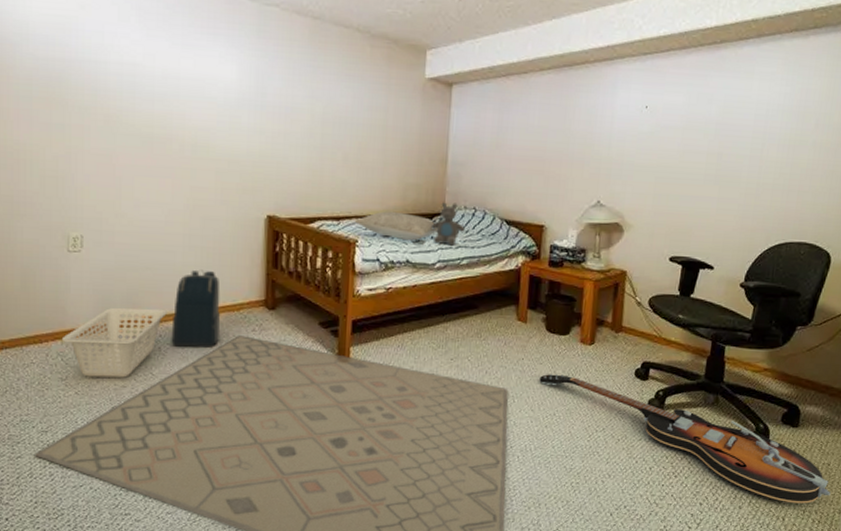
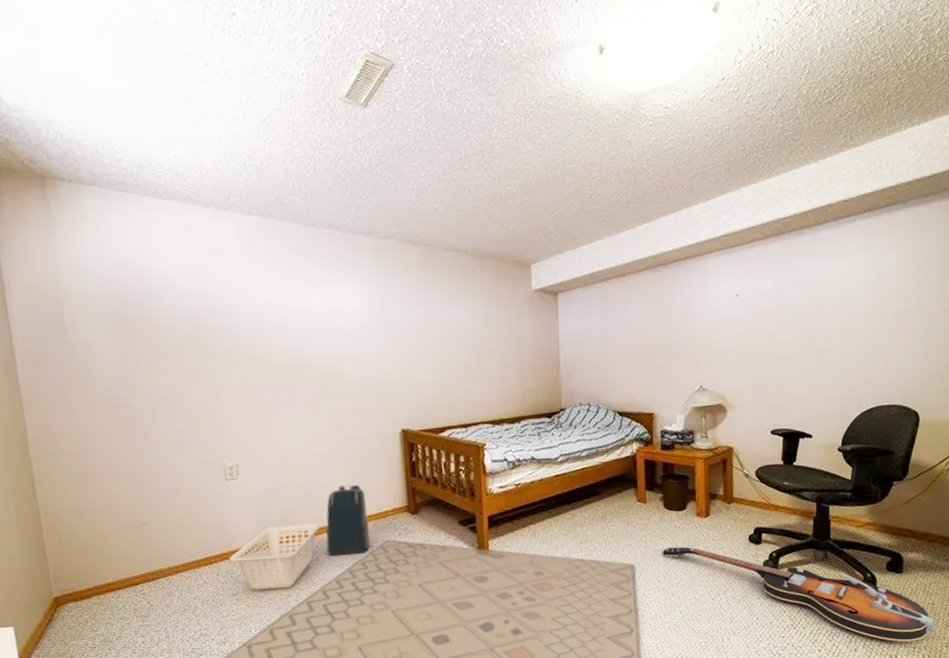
pillow: present [354,211,438,241] -> none [480,414,557,440]
stuffed animal: present [430,202,465,246] -> none [550,401,582,440]

